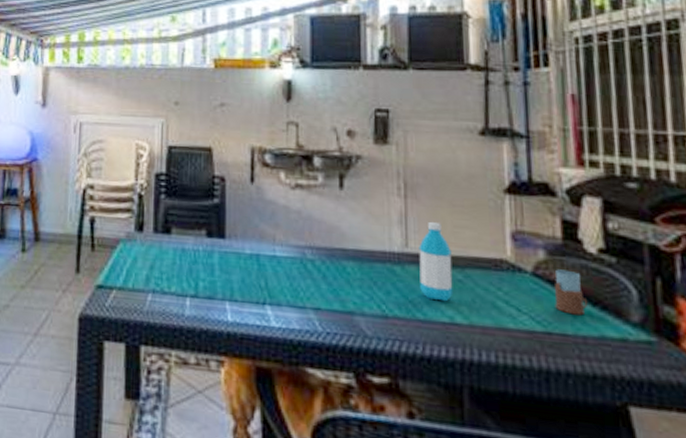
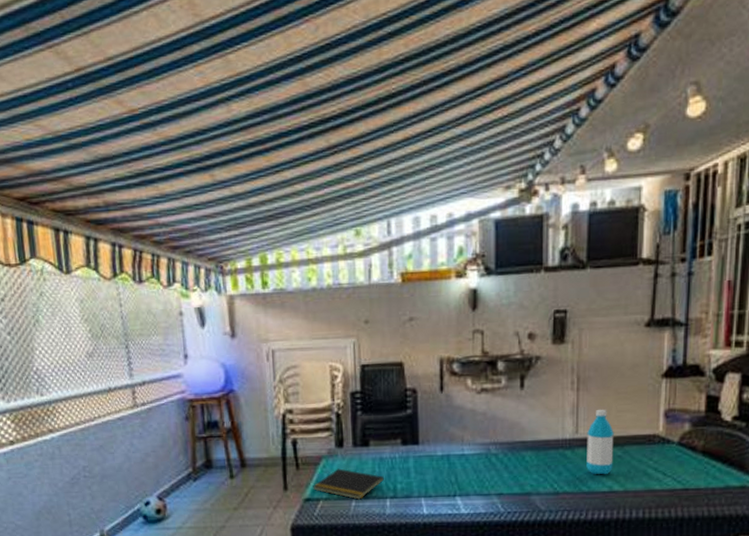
notepad: none [107,255,186,294] -> present [313,468,385,500]
drinking glass: present [555,269,588,316] -> none [693,437,720,473]

